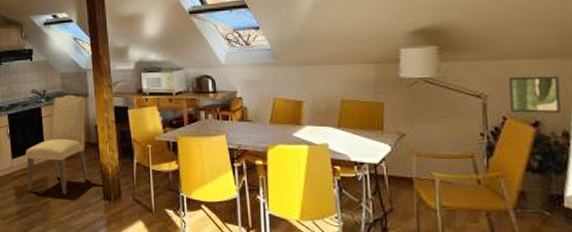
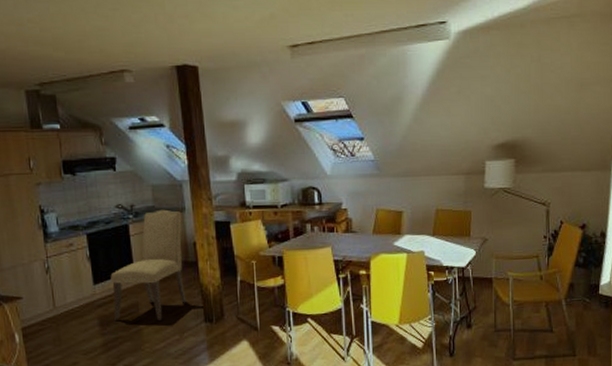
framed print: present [509,75,561,113] -> none [566,185,600,218]

